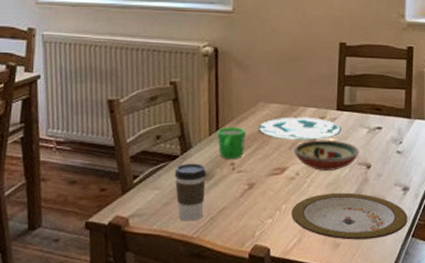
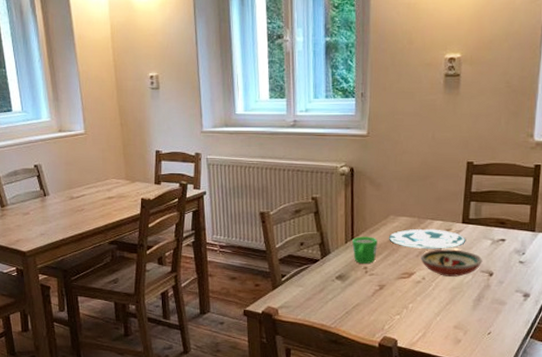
coffee cup: present [174,163,206,221] -> none [315,266,342,314]
plate: present [291,192,408,240] -> none [417,296,527,338]

